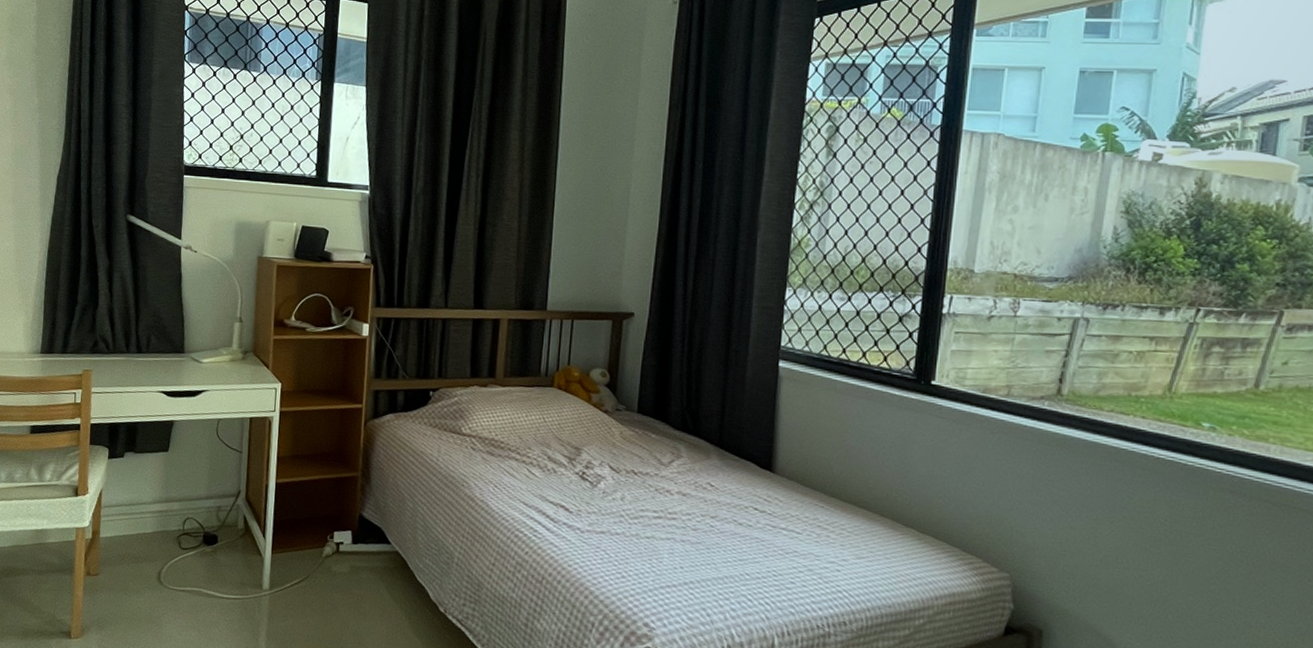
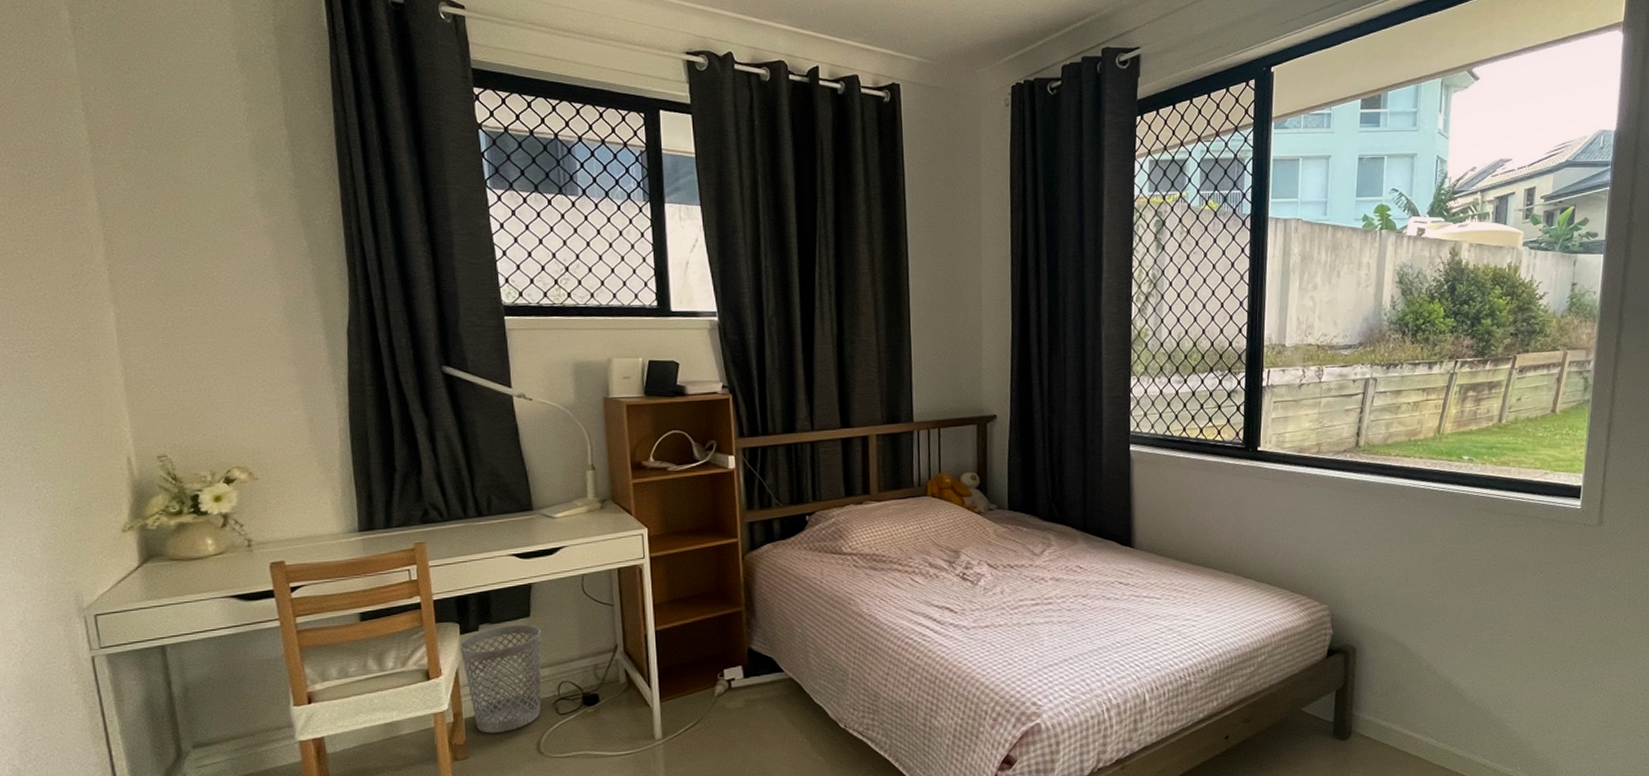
wastebasket: none [106,456,176,557] -> present [459,624,541,733]

